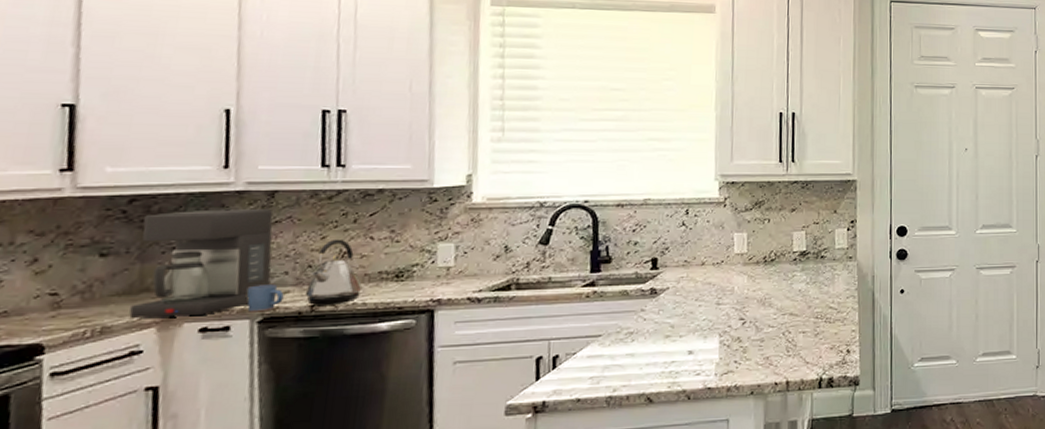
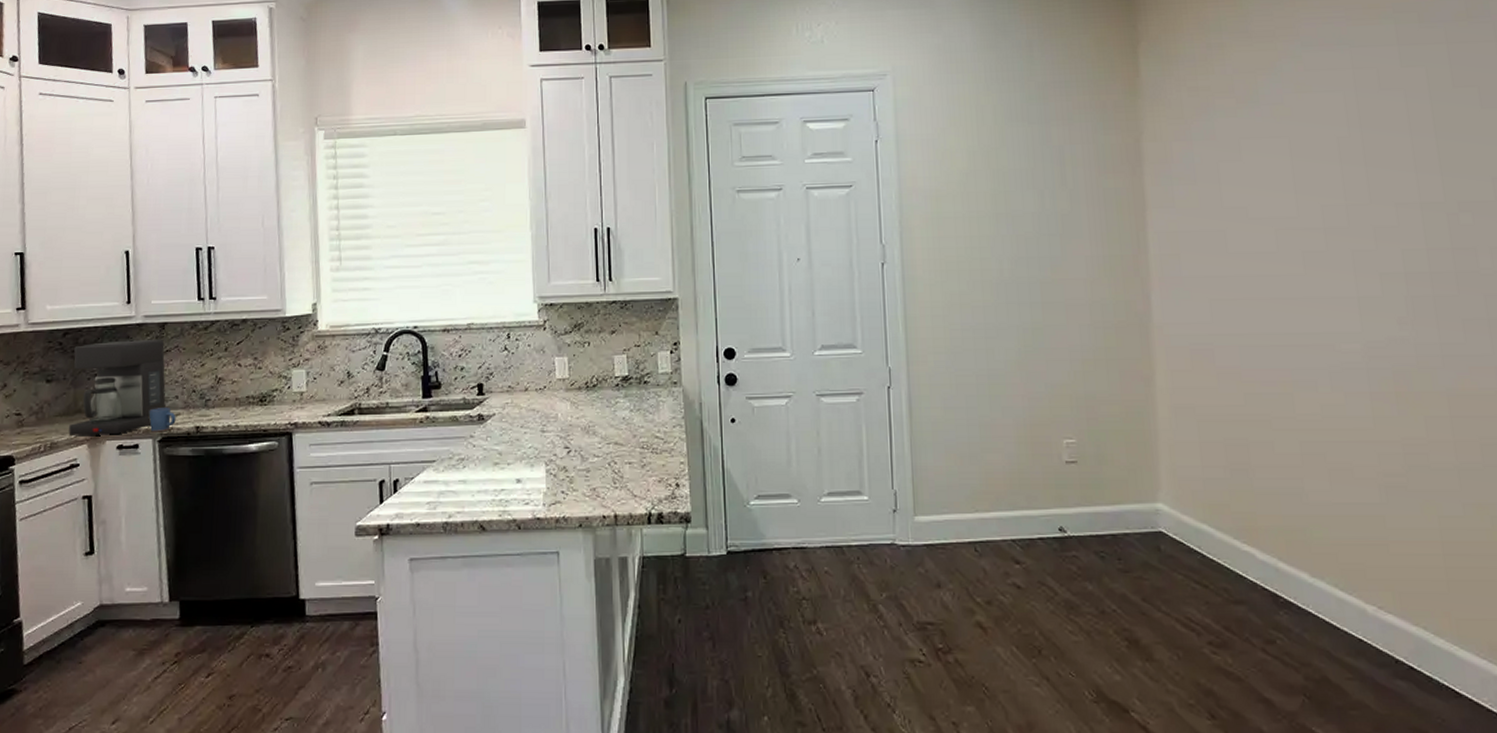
kettle: present [304,239,363,307] -> none [191,366,235,428]

